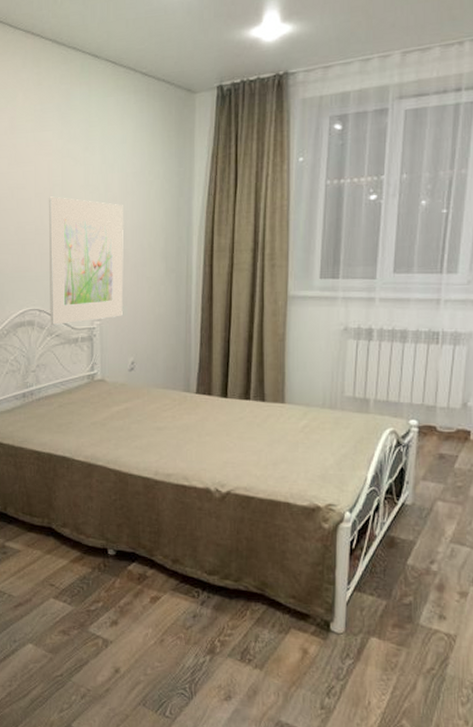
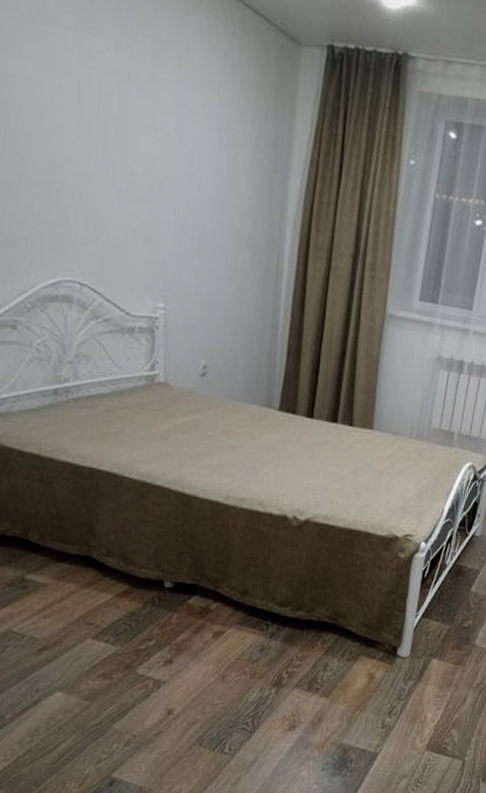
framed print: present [48,196,124,325] -> none [95,131,202,309]

